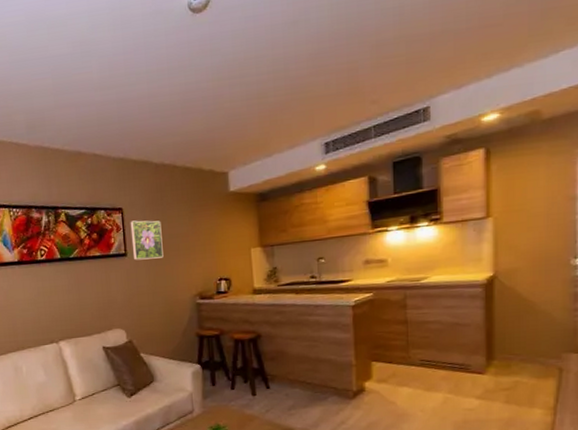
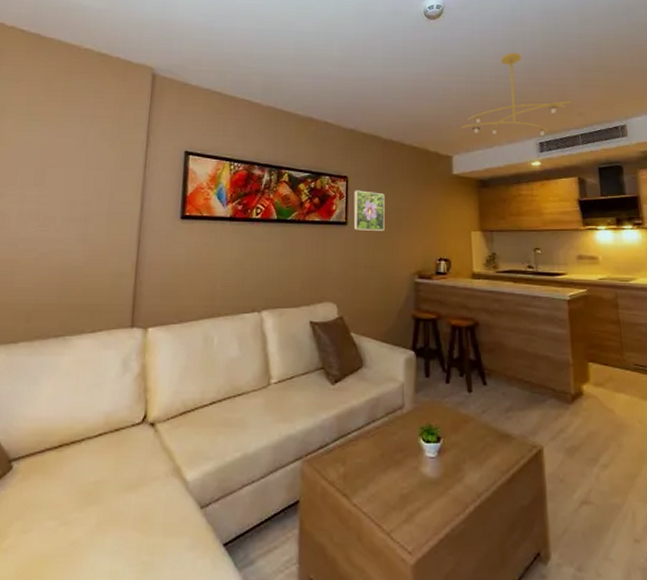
ceiling light fixture: none [237,36,364,143] -> present [462,52,571,136]

